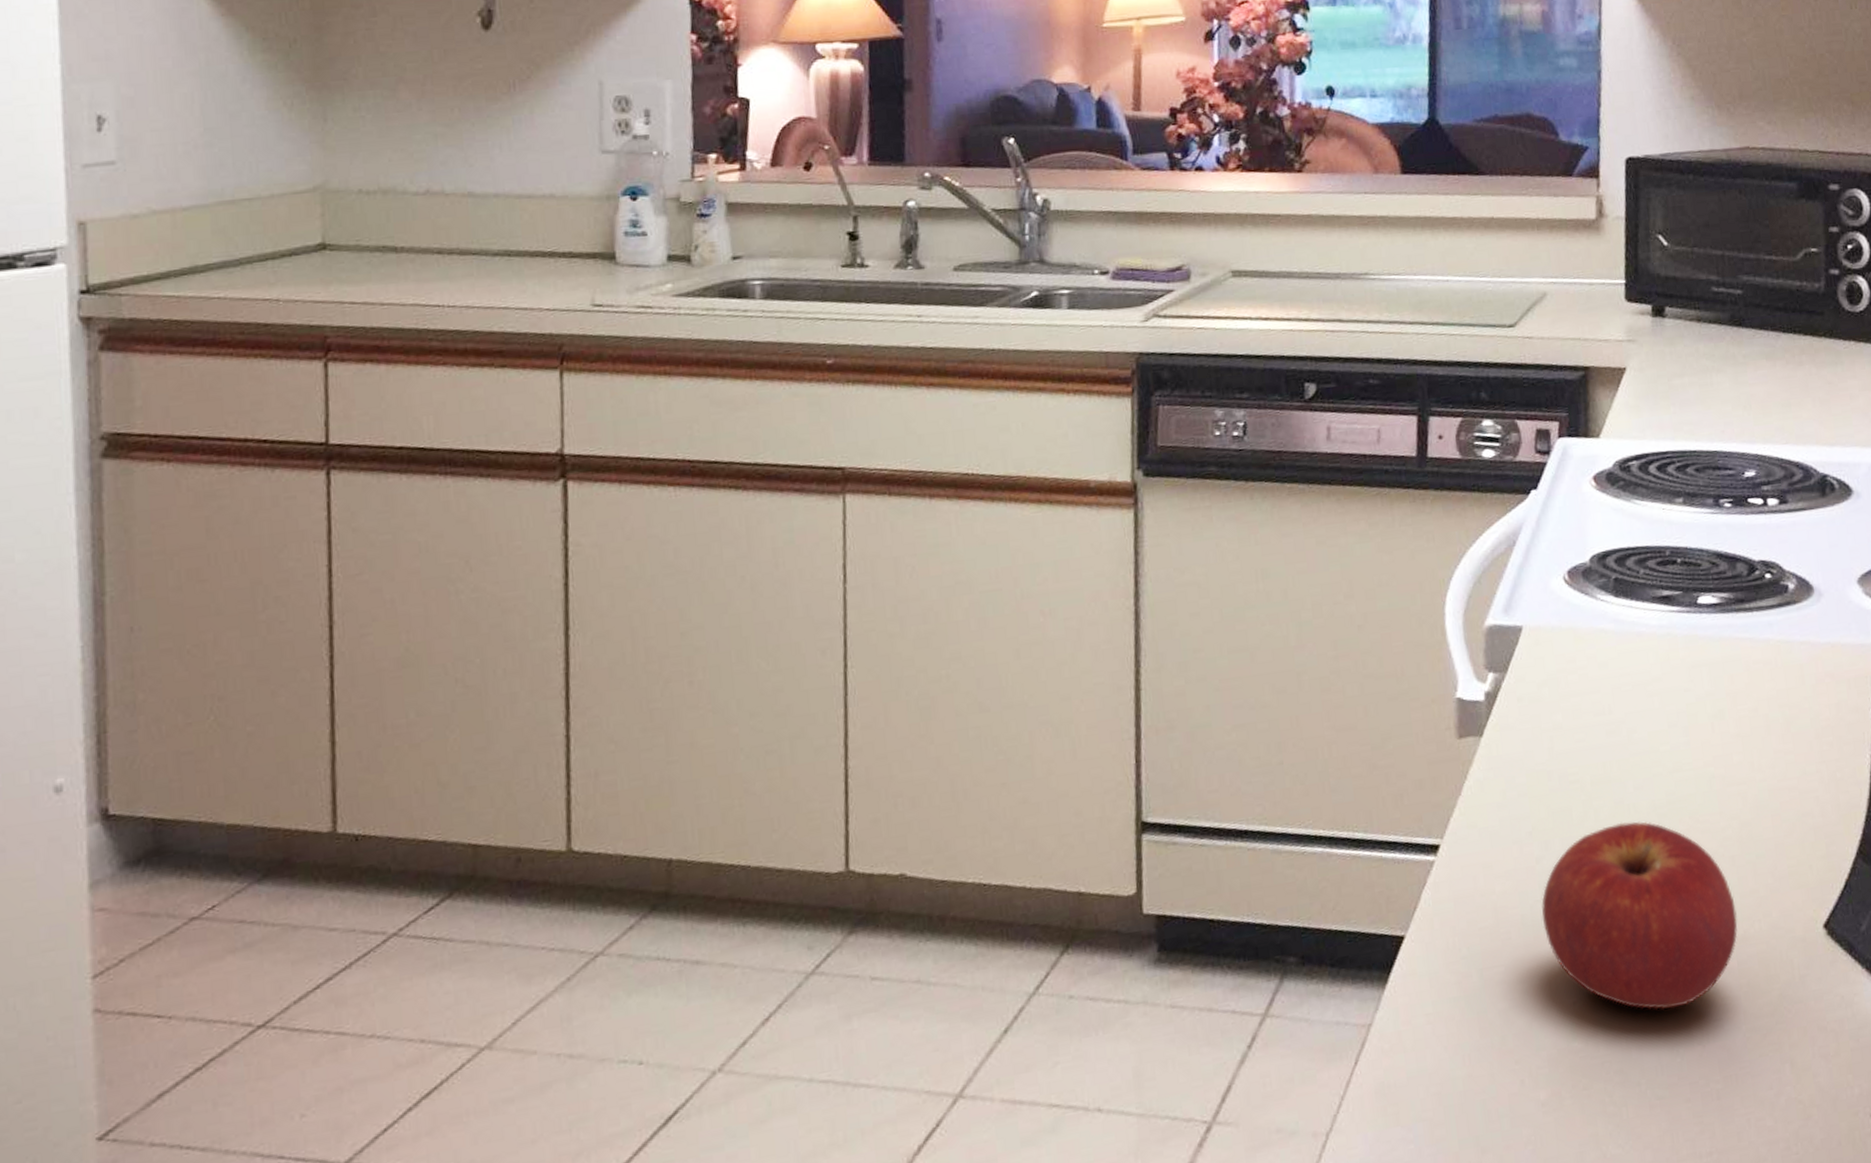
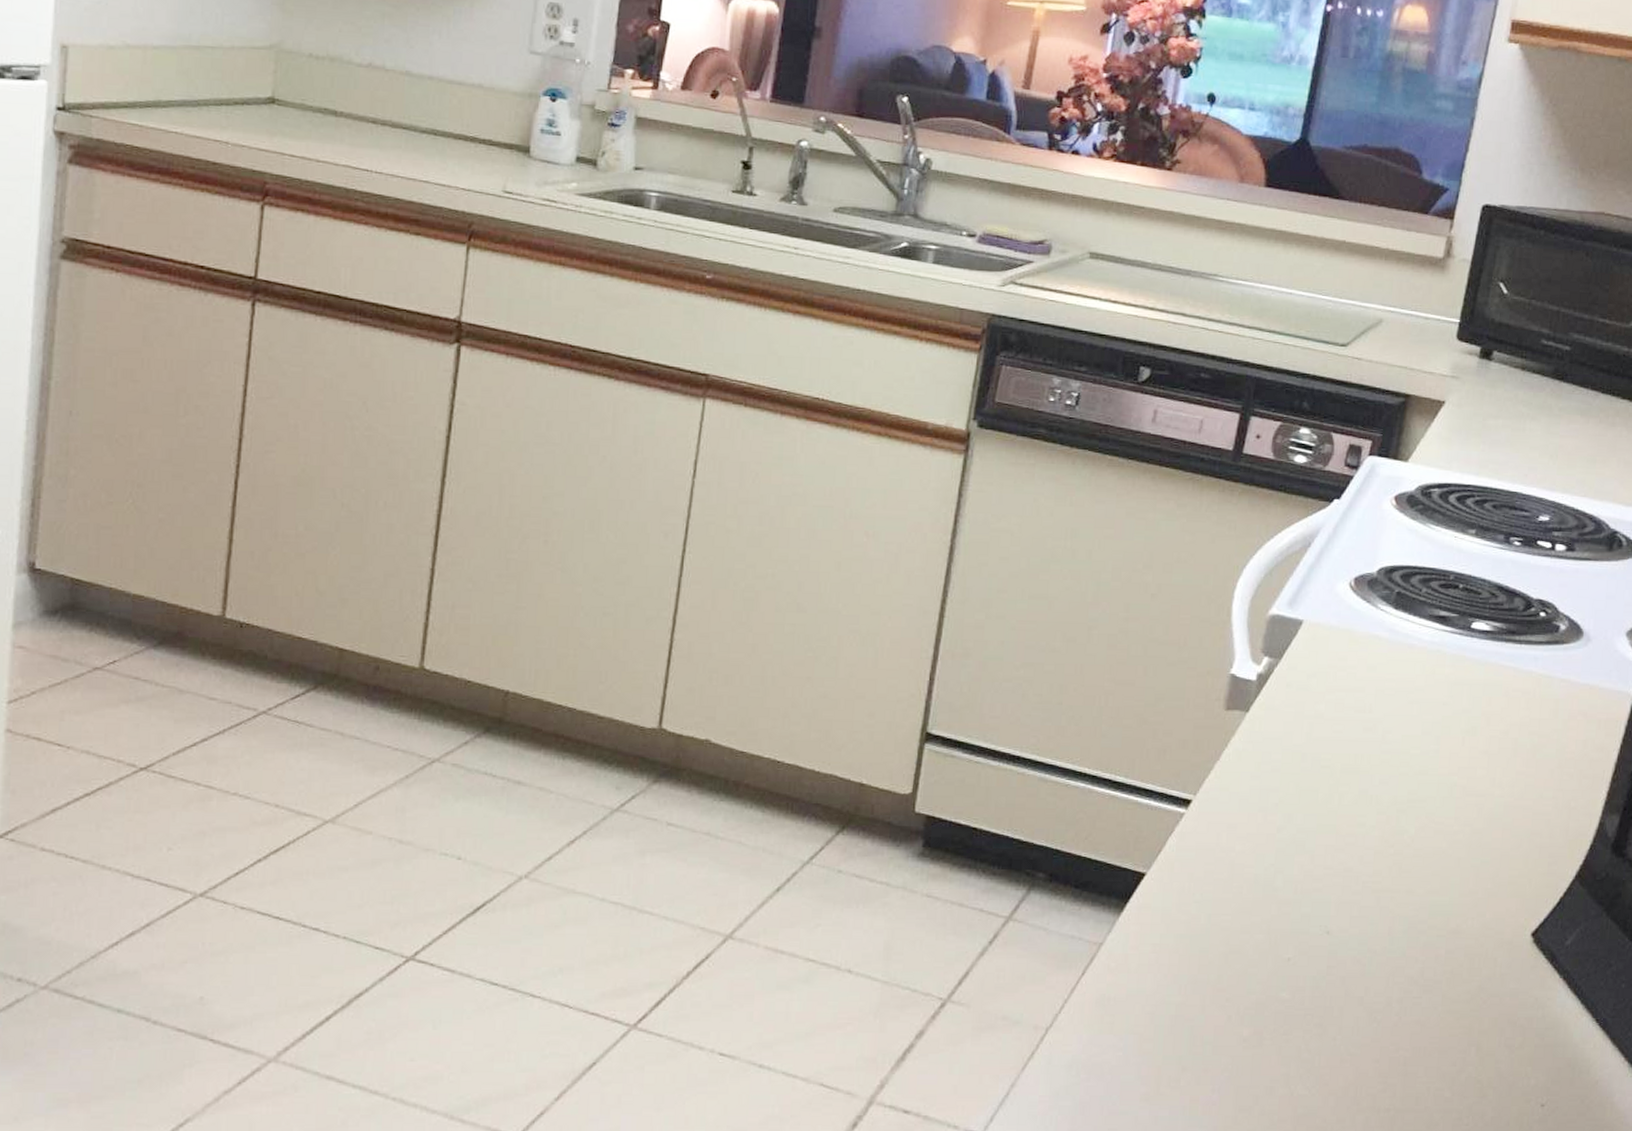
apple: present [1541,821,1738,1010] -> none [1273,810,1454,980]

